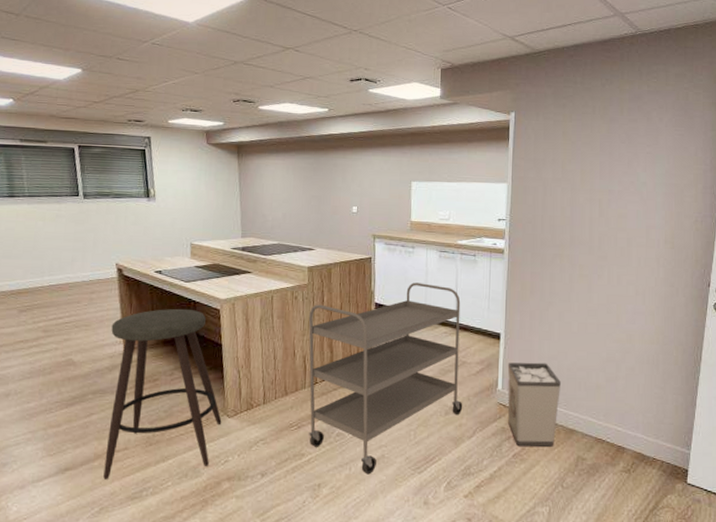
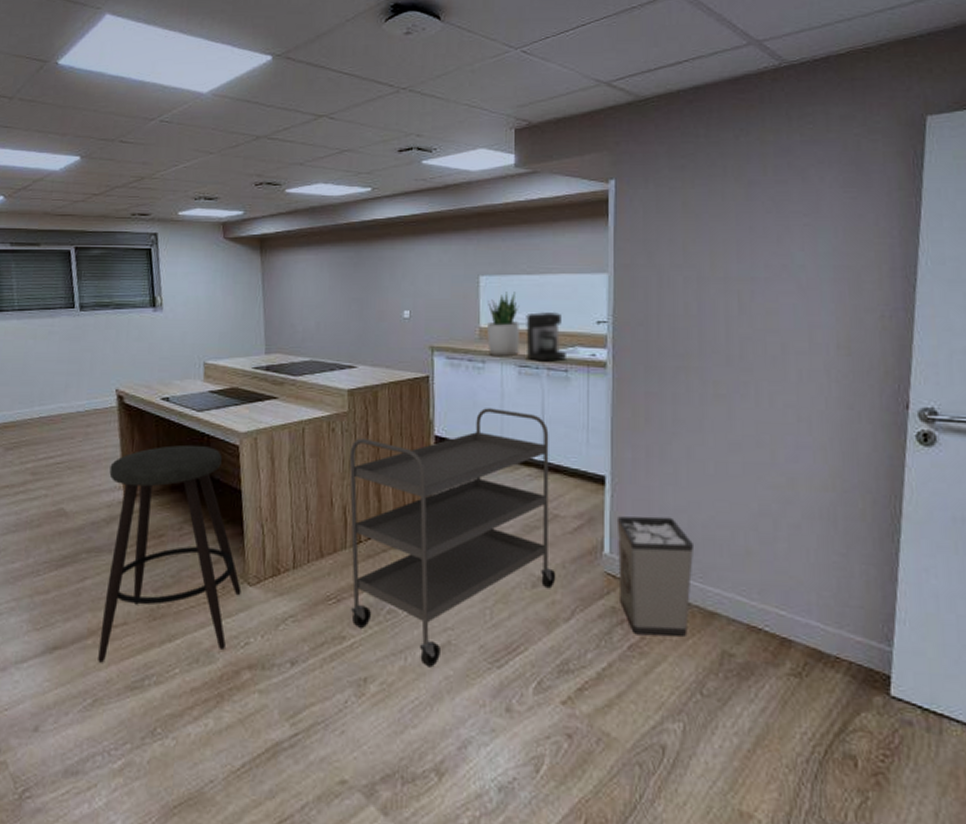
planter: none [416,194,441,243] -> present [487,292,520,356]
coffee maker: none [445,211,475,248] -> present [526,312,566,362]

